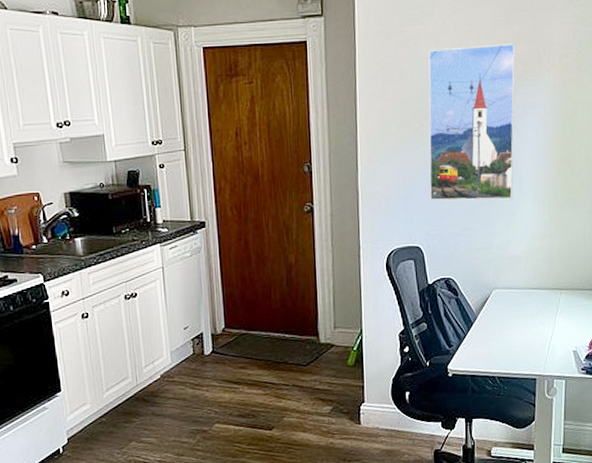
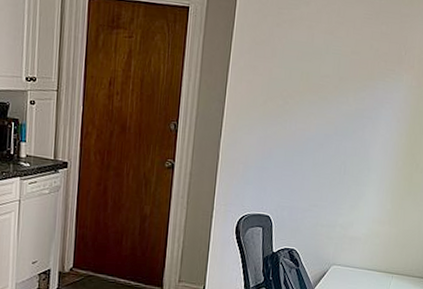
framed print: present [428,44,516,201] -> none [284,34,381,184]

